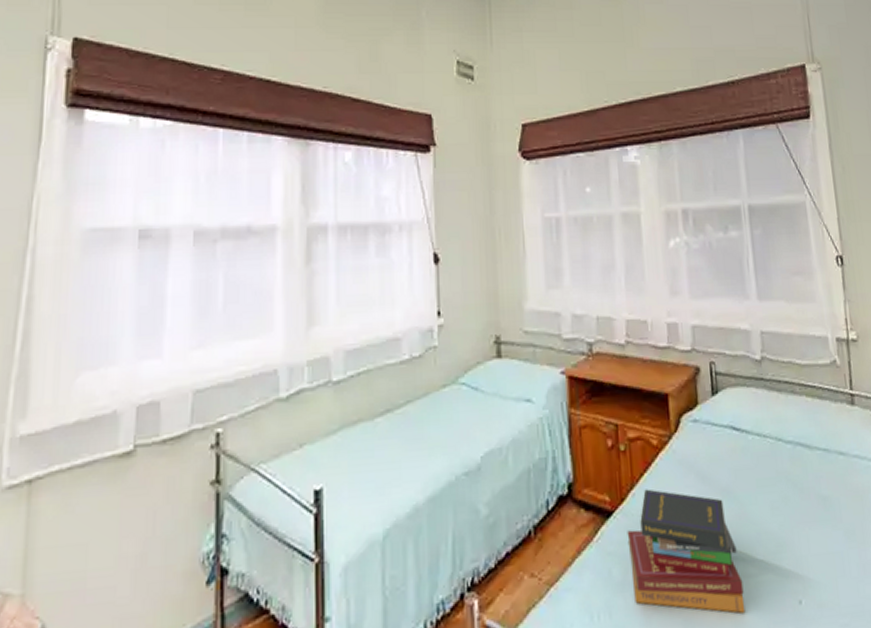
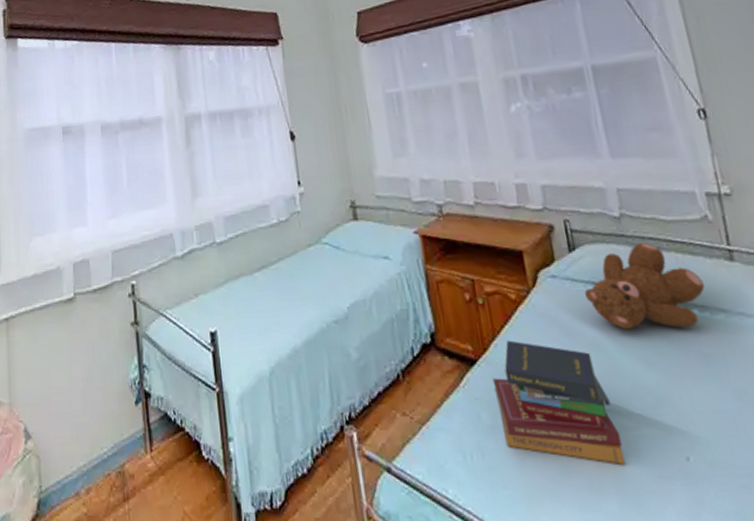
teddy bear: none [722,386,828,475] -> present [584,243,705,330]

